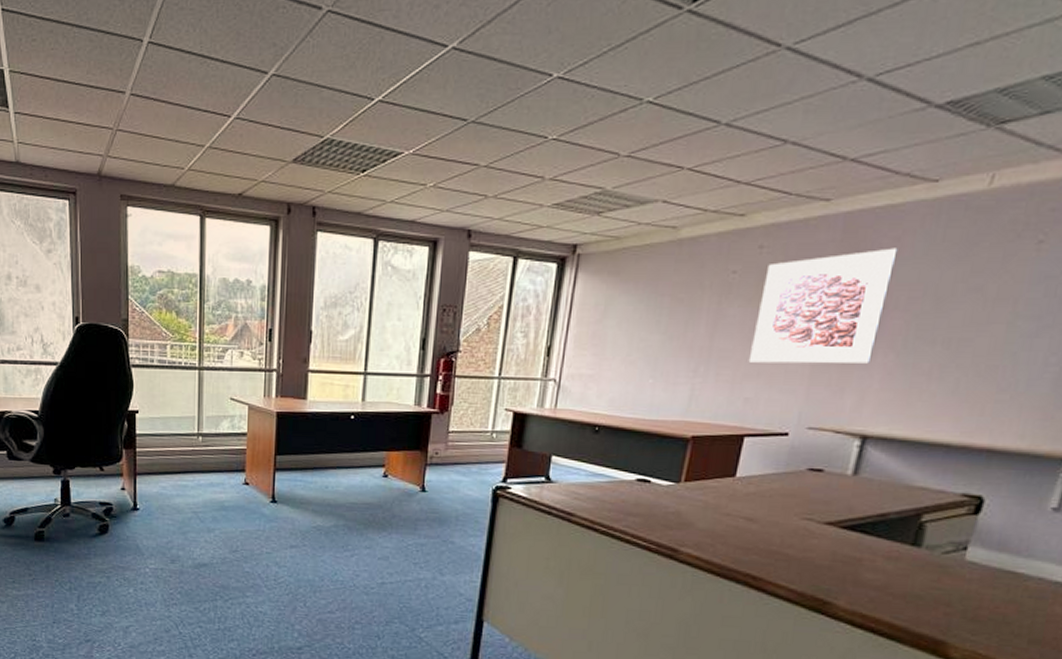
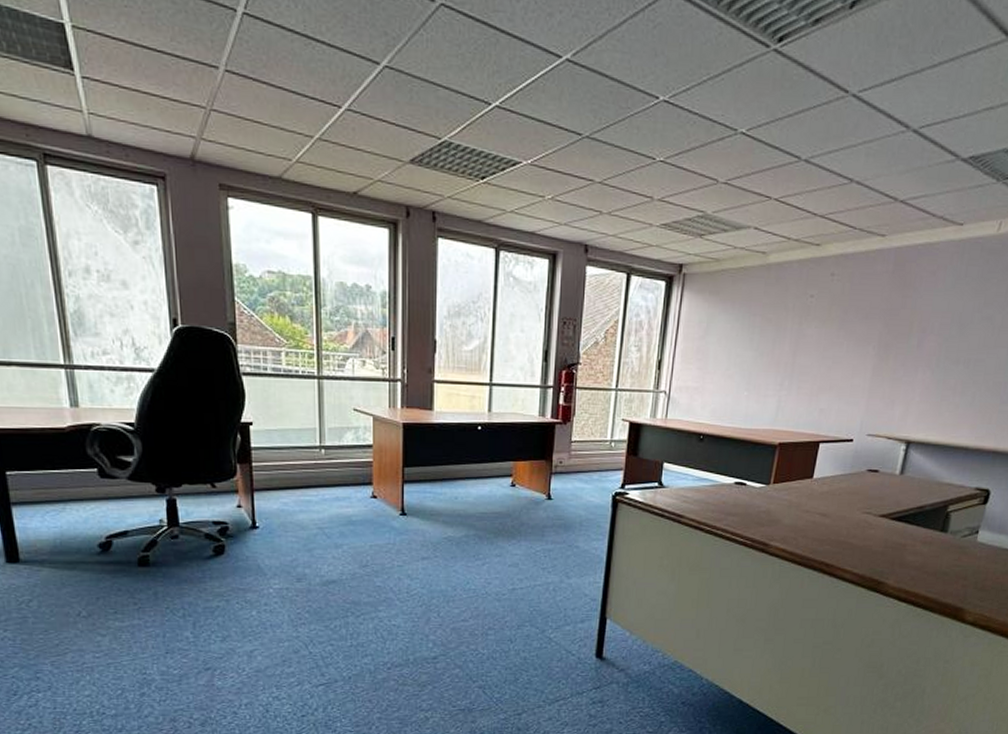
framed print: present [748,248,898,364] -> none [823,280,934,379]

